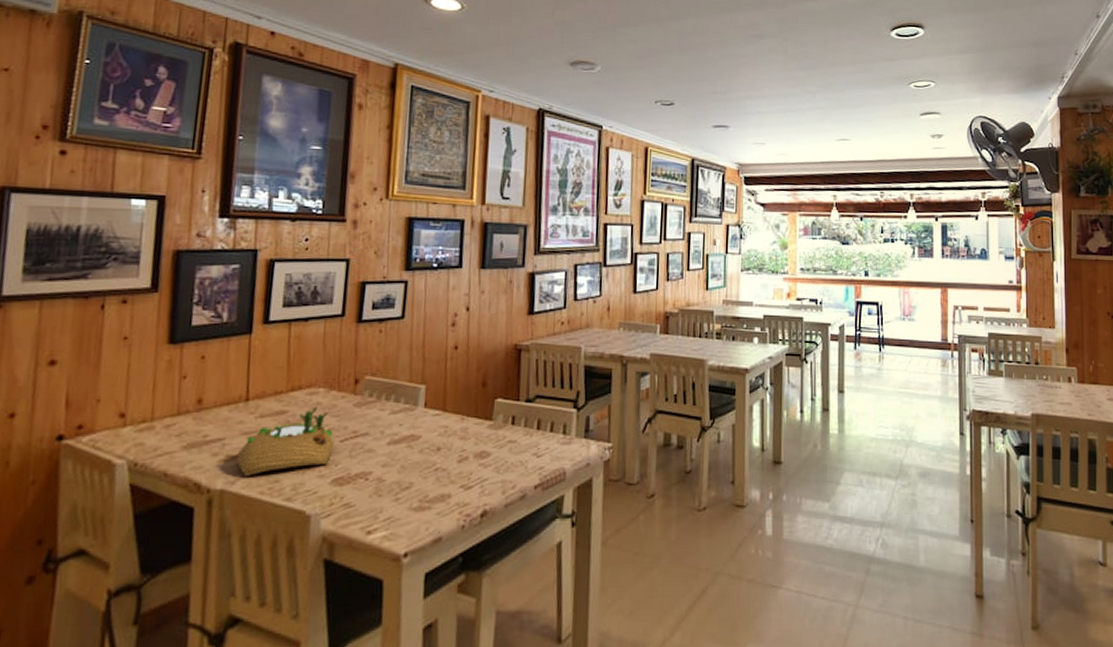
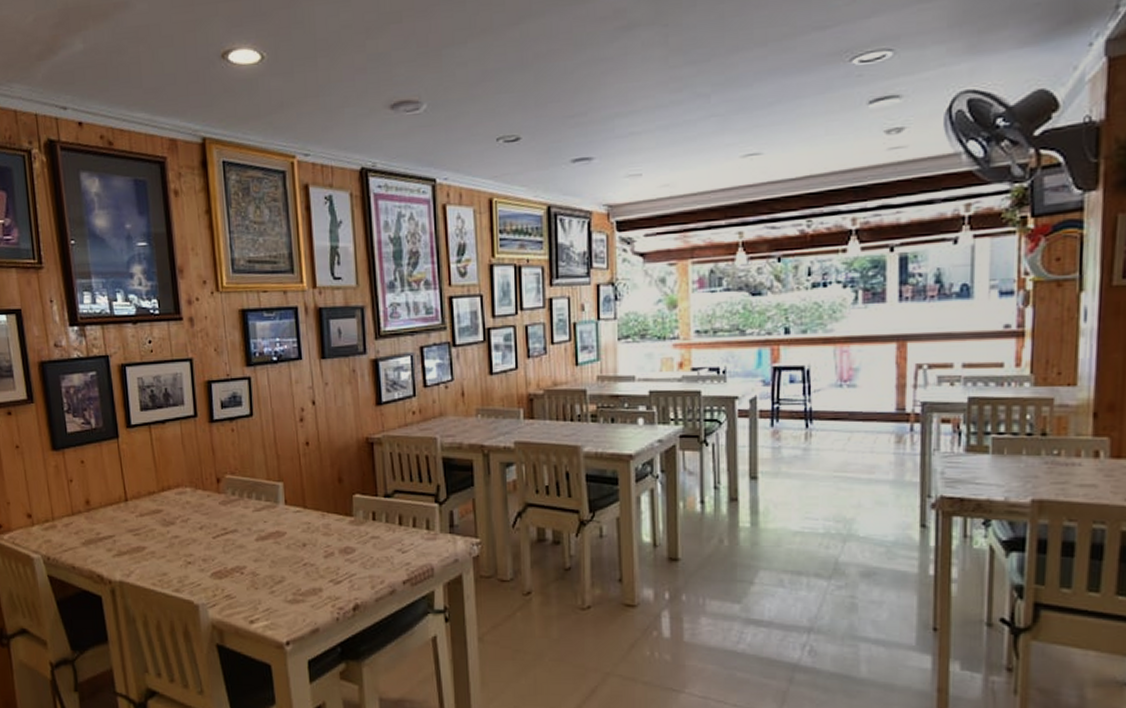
succulent planter: present [237,406,334,476] -> none [128,505,208,569]

